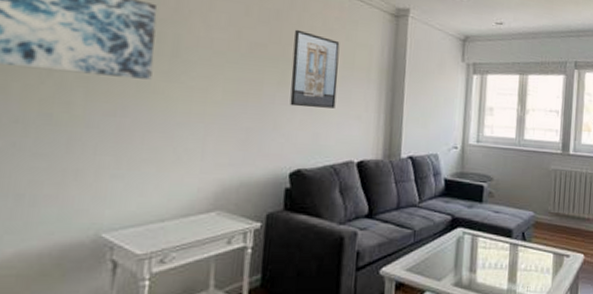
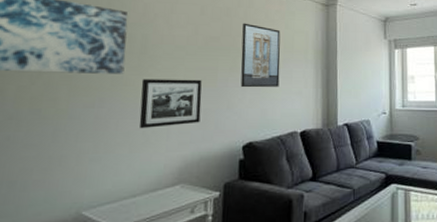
picture frame: none [168,87,244,146] -> present [139,79,202,129]

